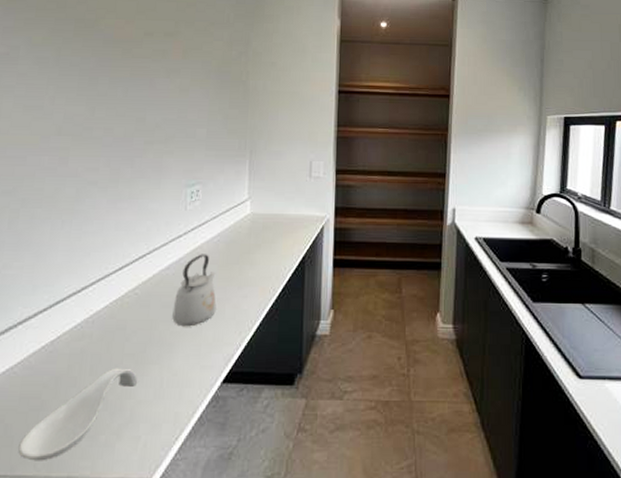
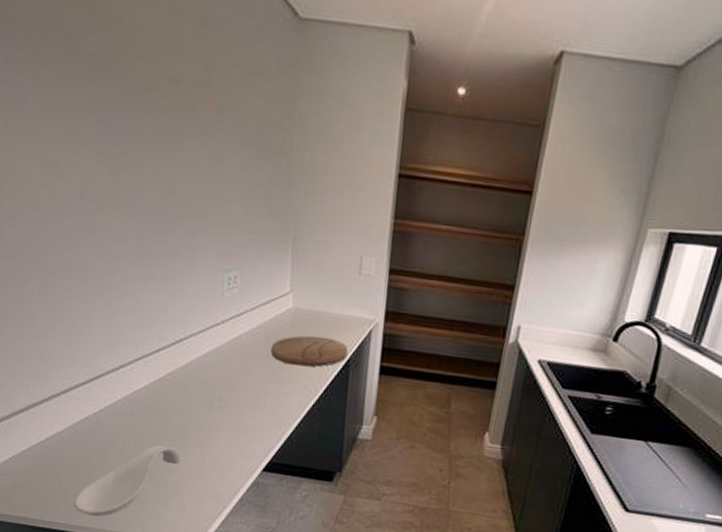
kettle: present [172,254,217,327] -> none [212,345,256,416]
cutting board: none [230,237,303,268] -> present [271,335,348,367]

